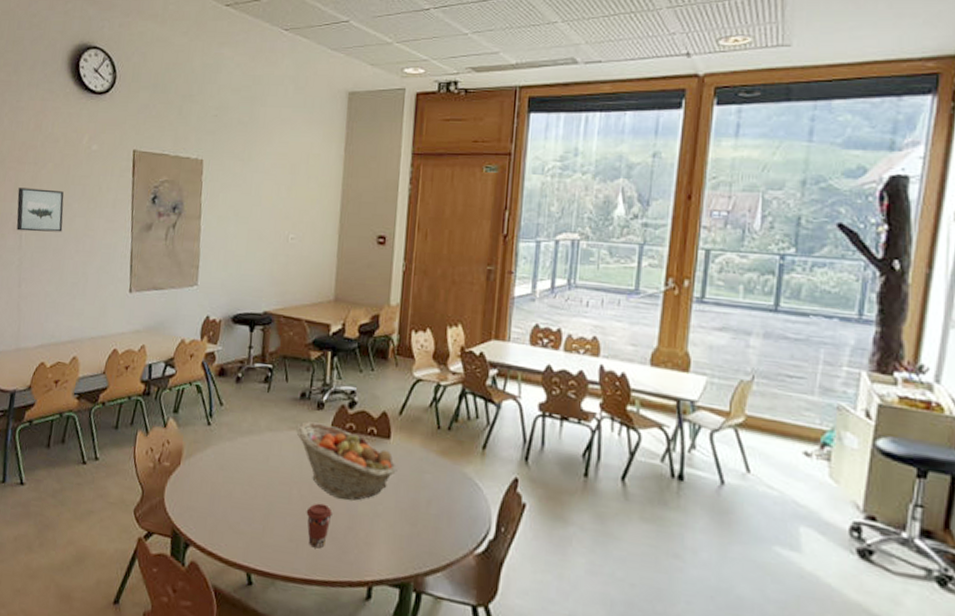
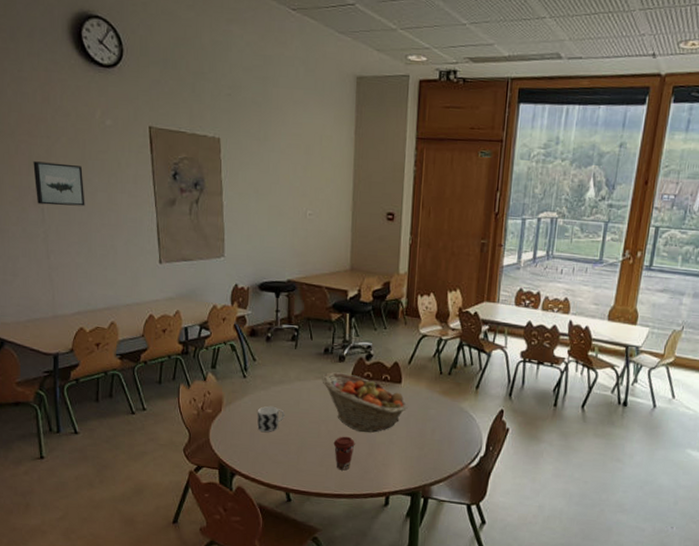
cup: none [219,460,251,494] -> present [257,405,285,432]

